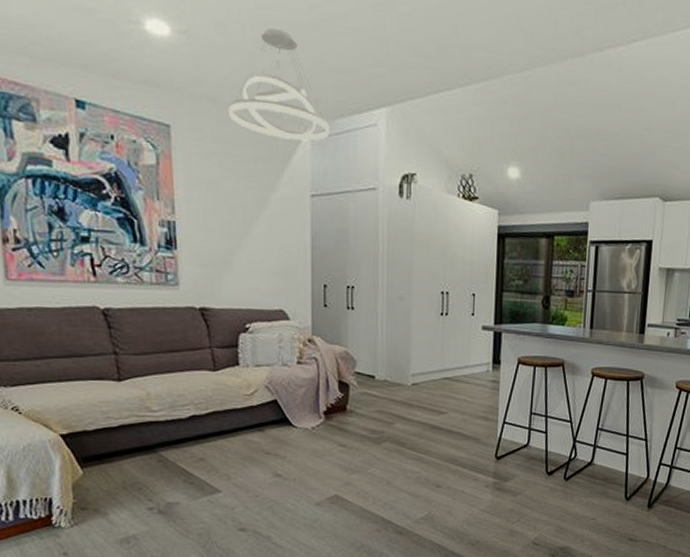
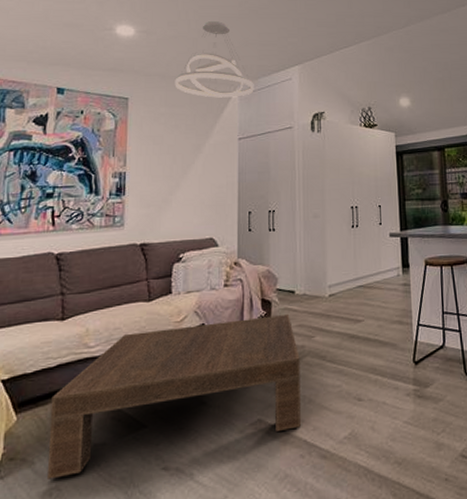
coffee table: none [117,399,379,529] -> present [47,315,301,480]

